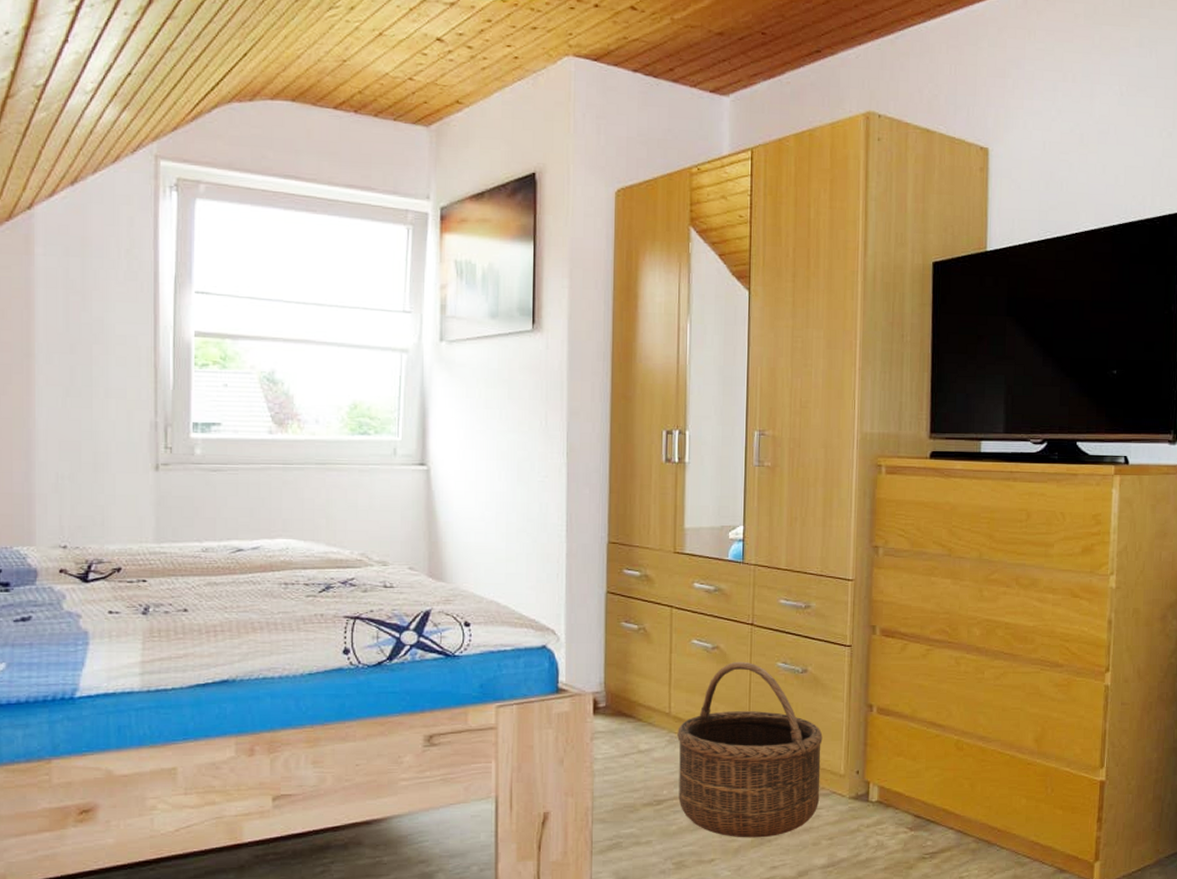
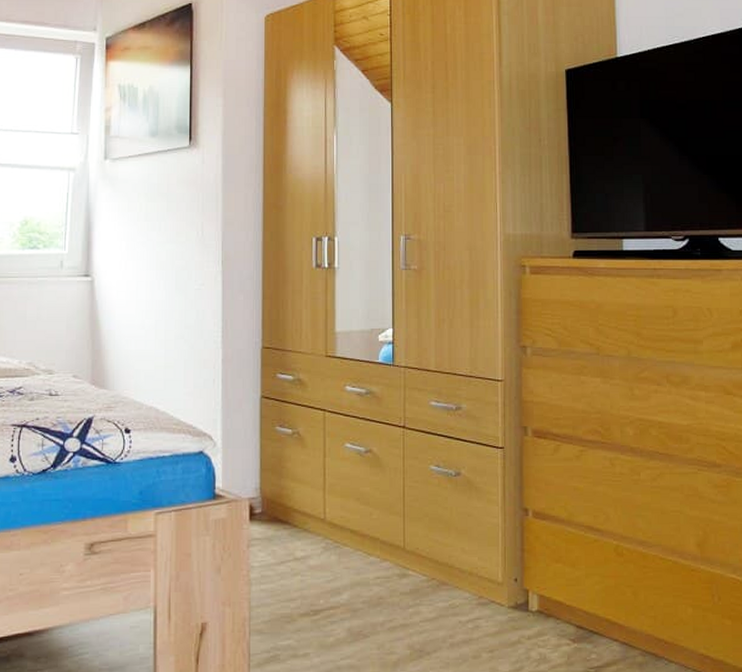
basket: present [677,661,823,838] -> none [333,465,479,651]

